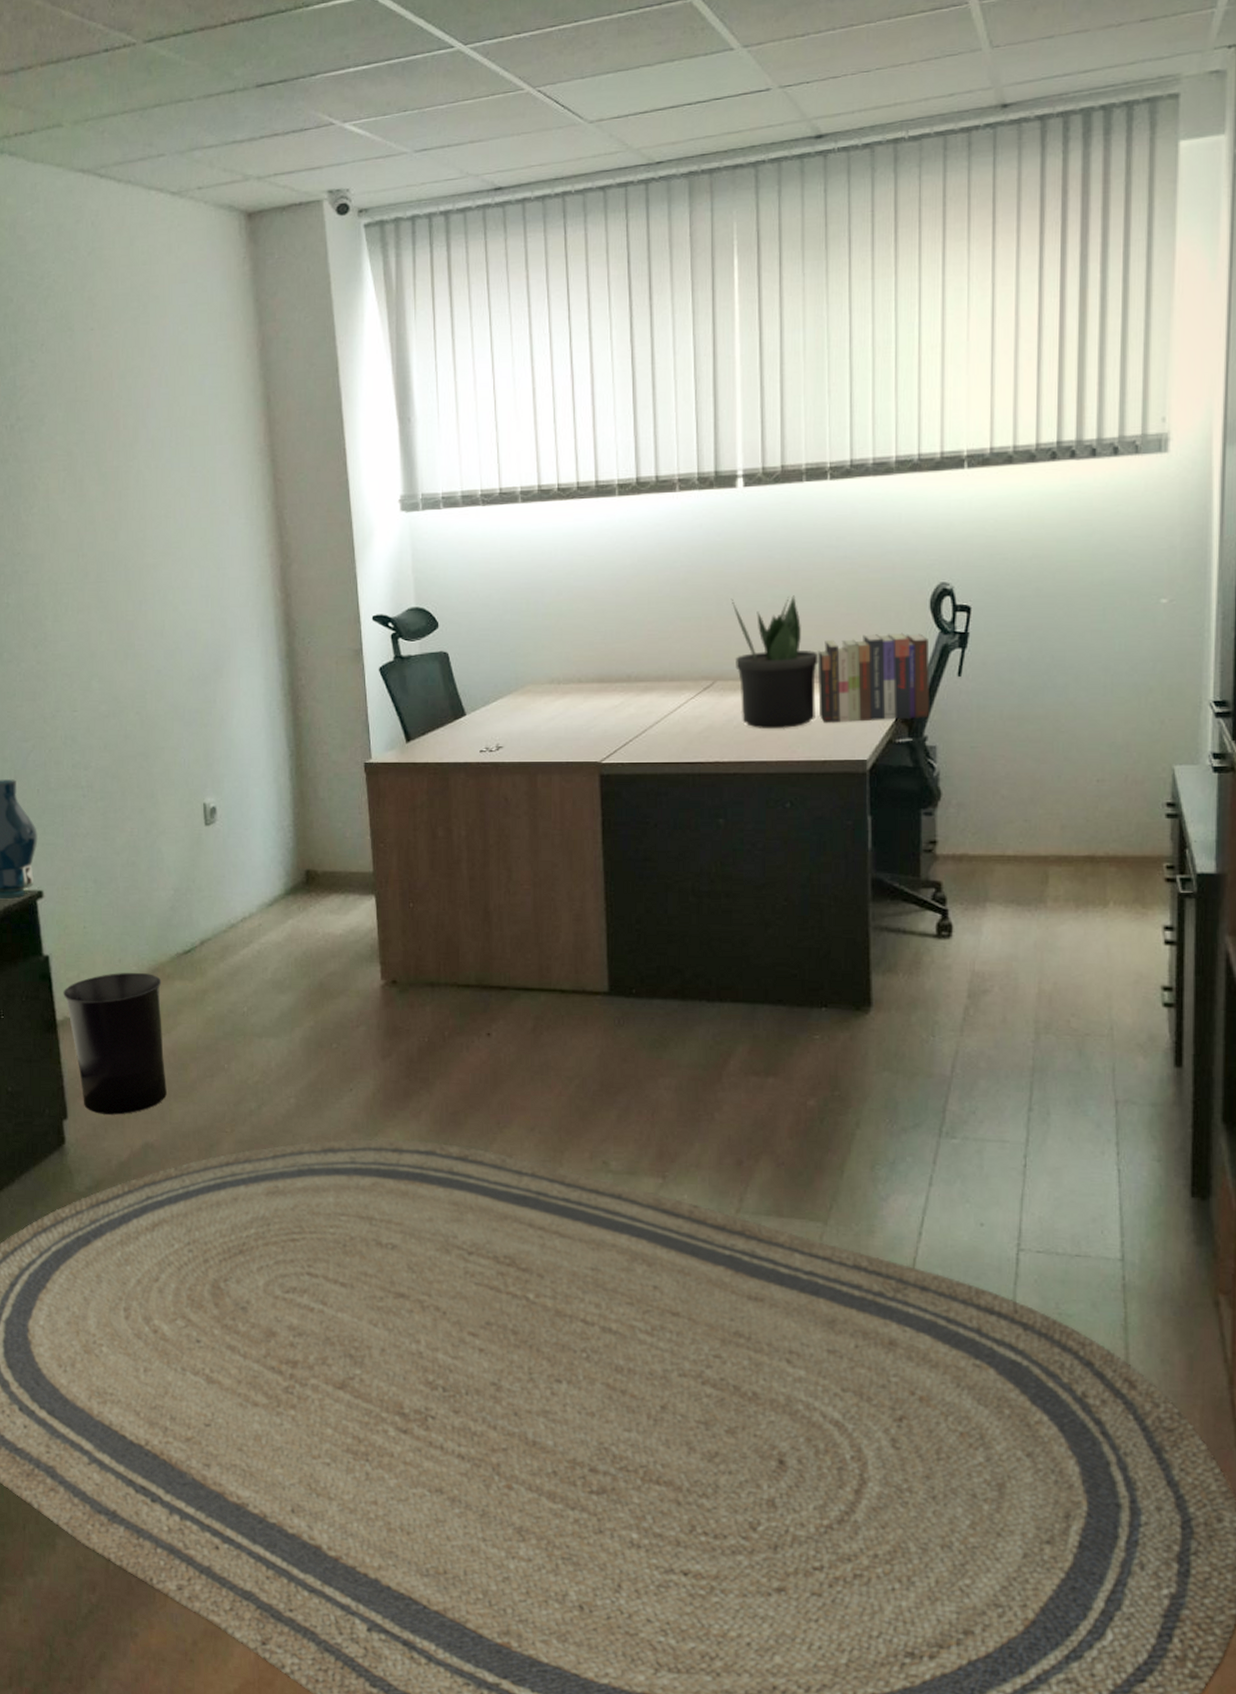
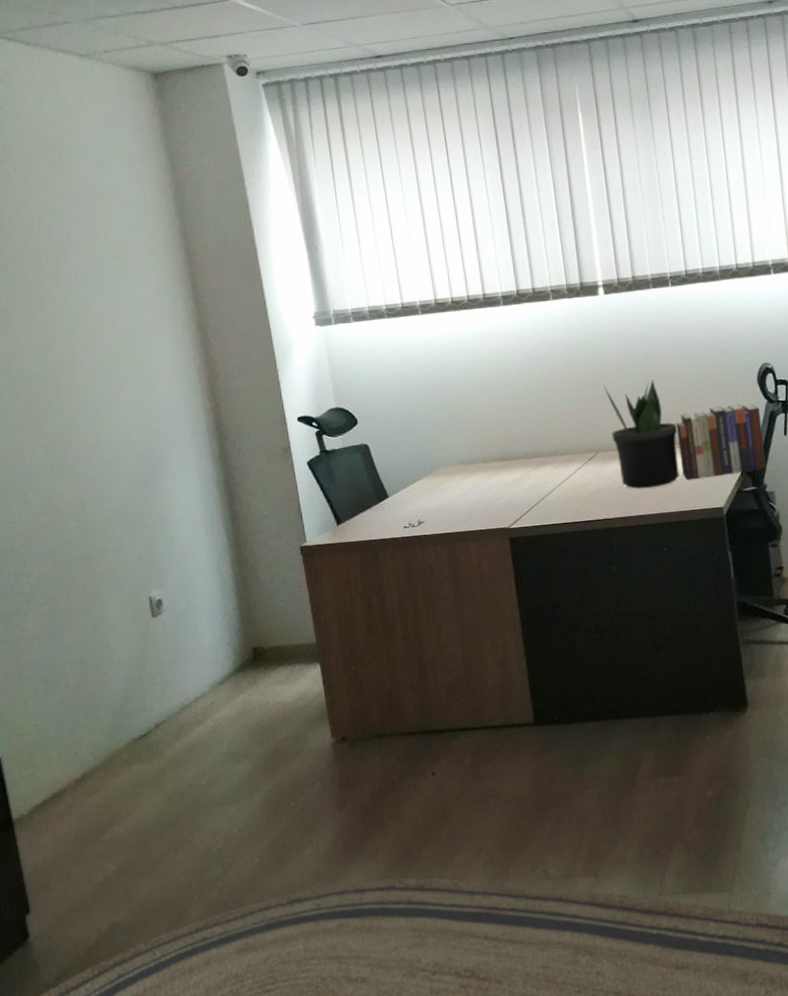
waste bin: present [63,972,167,1115] -> none [17,761,132,904]

